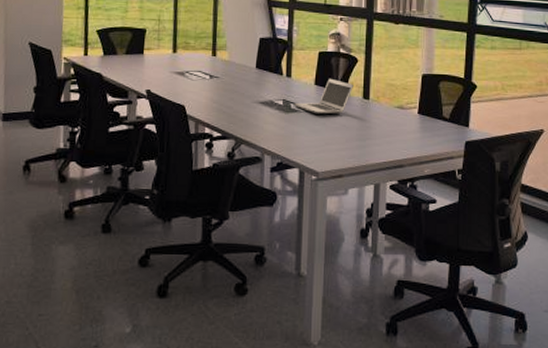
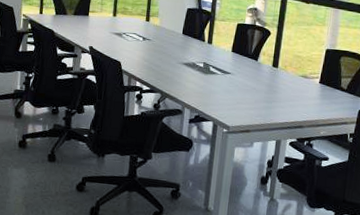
laptop: present [294,78,353,115] -> none [213,47,265,78]

